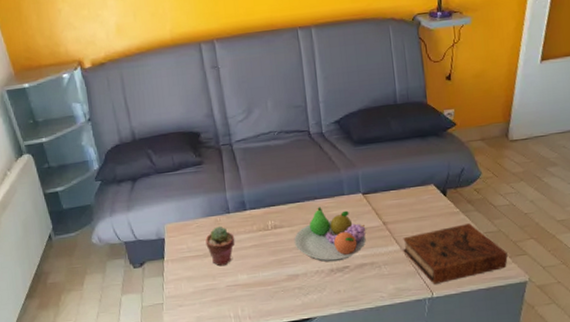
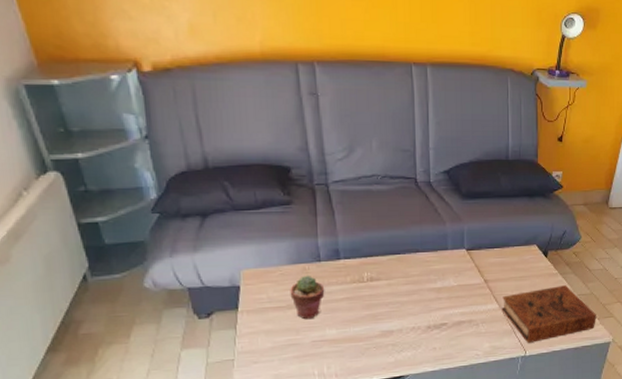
fruit bowl: present [294,207,366,263] -> none [391,260,467,319]

